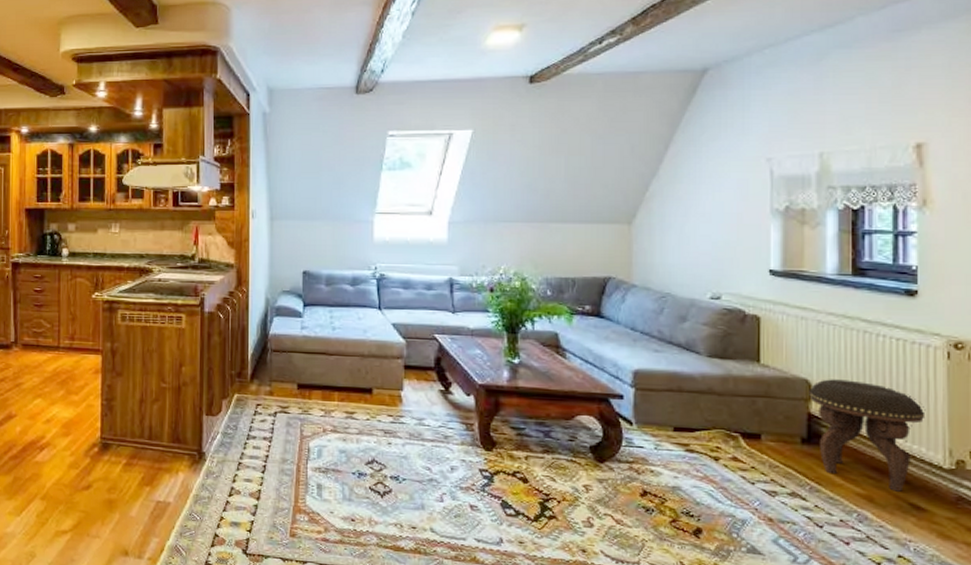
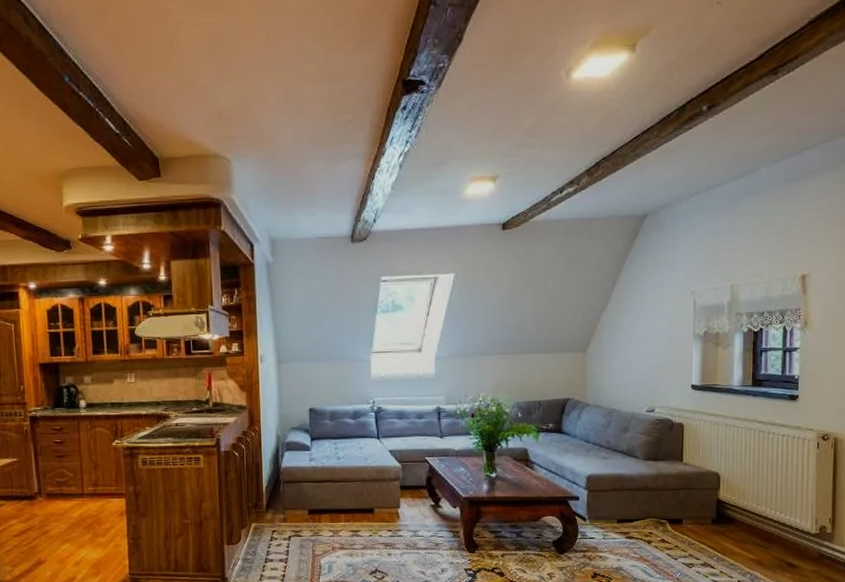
footstool: present [809,379,926,492] -> none [718,470,801,555]

